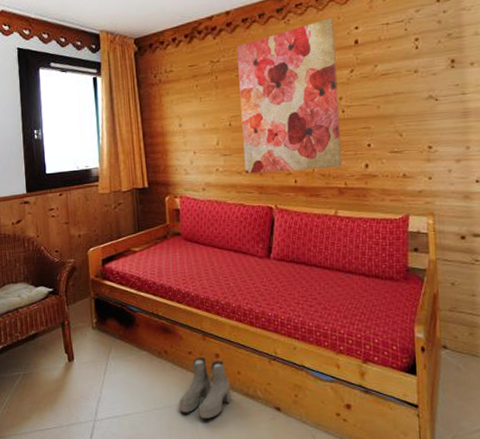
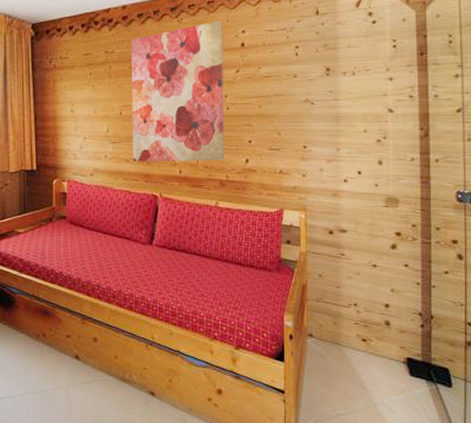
boots: present [178,358,231,420] -> none [54,341,107,404]

